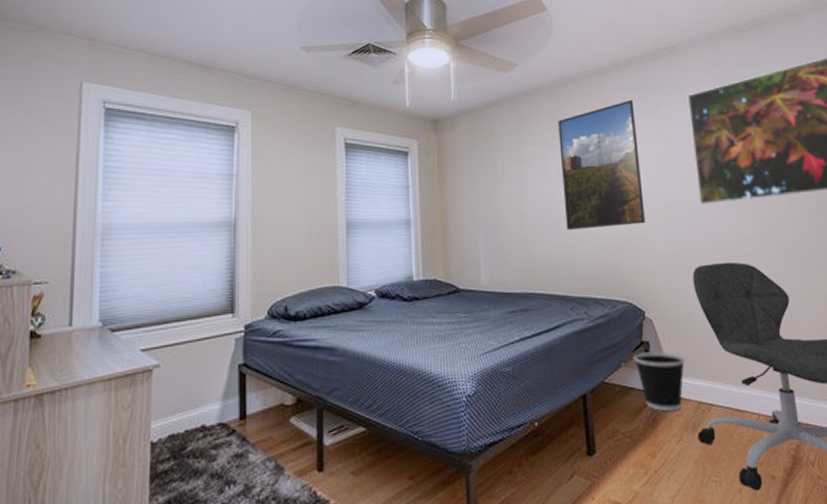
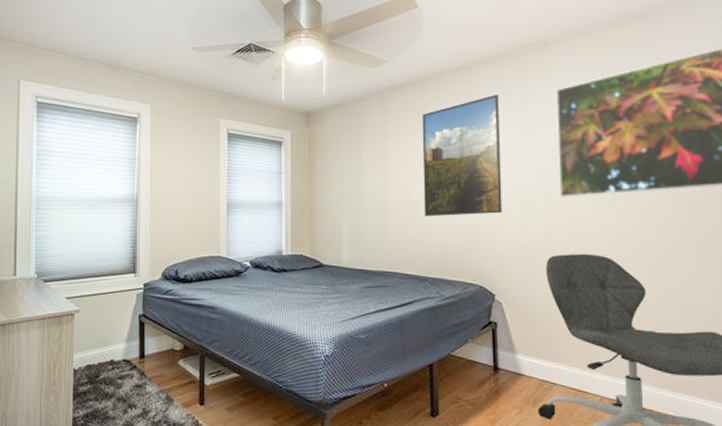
wastebasket: present [633,351,686,412] -> none [480,331,532,386]

